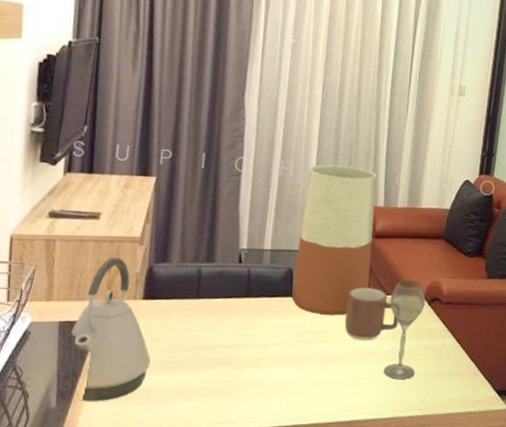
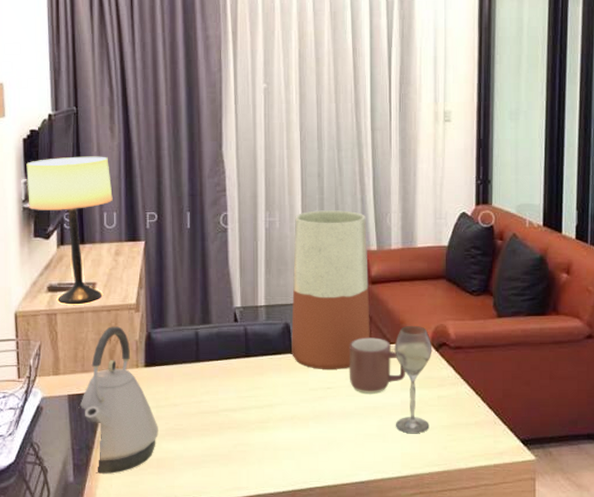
table lamp: none [37,85,128,232] -> present [26,156,113,304]

